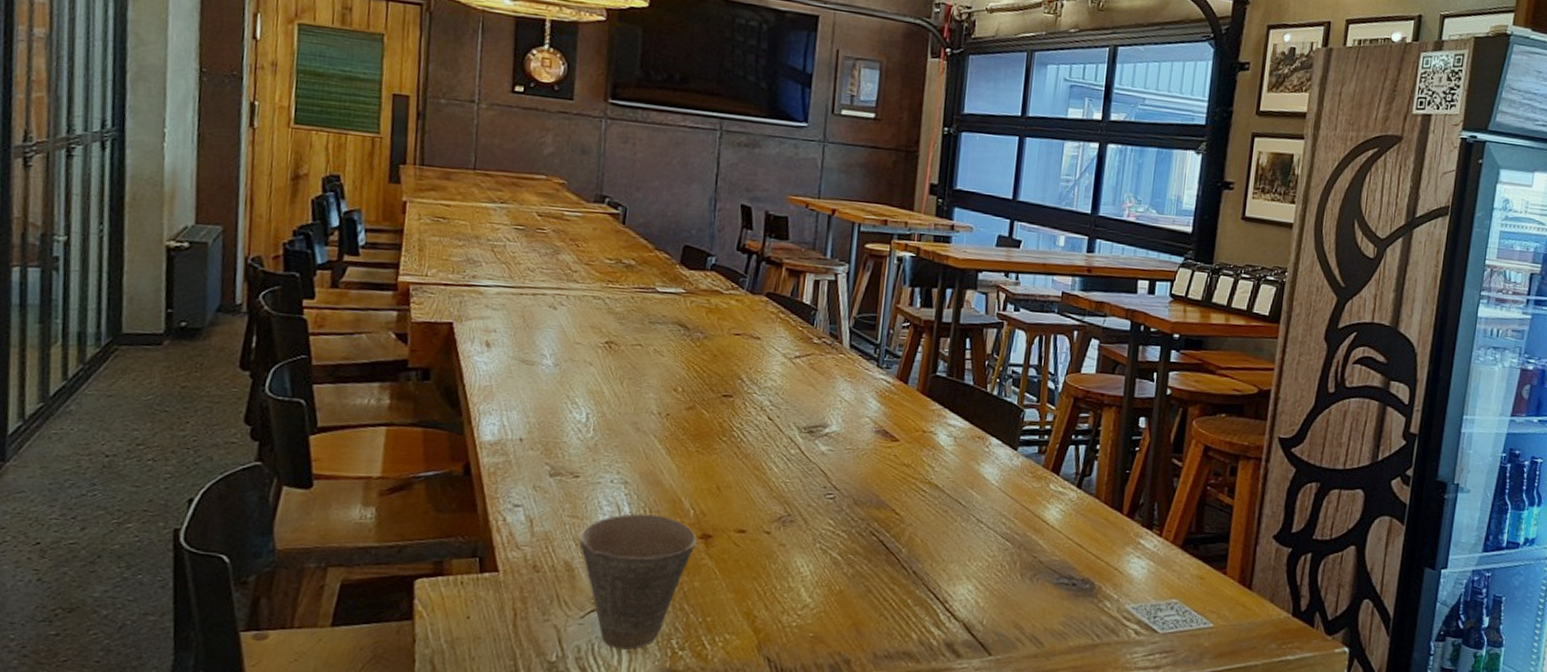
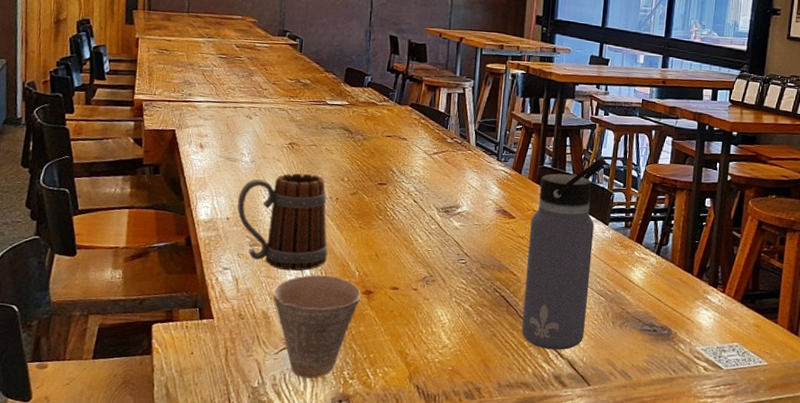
beer mug: none [534,381,654,509] -> present [237,173,328,271]
water bottle: none [905,364,1016,610] -> present [521,157,607,350]

